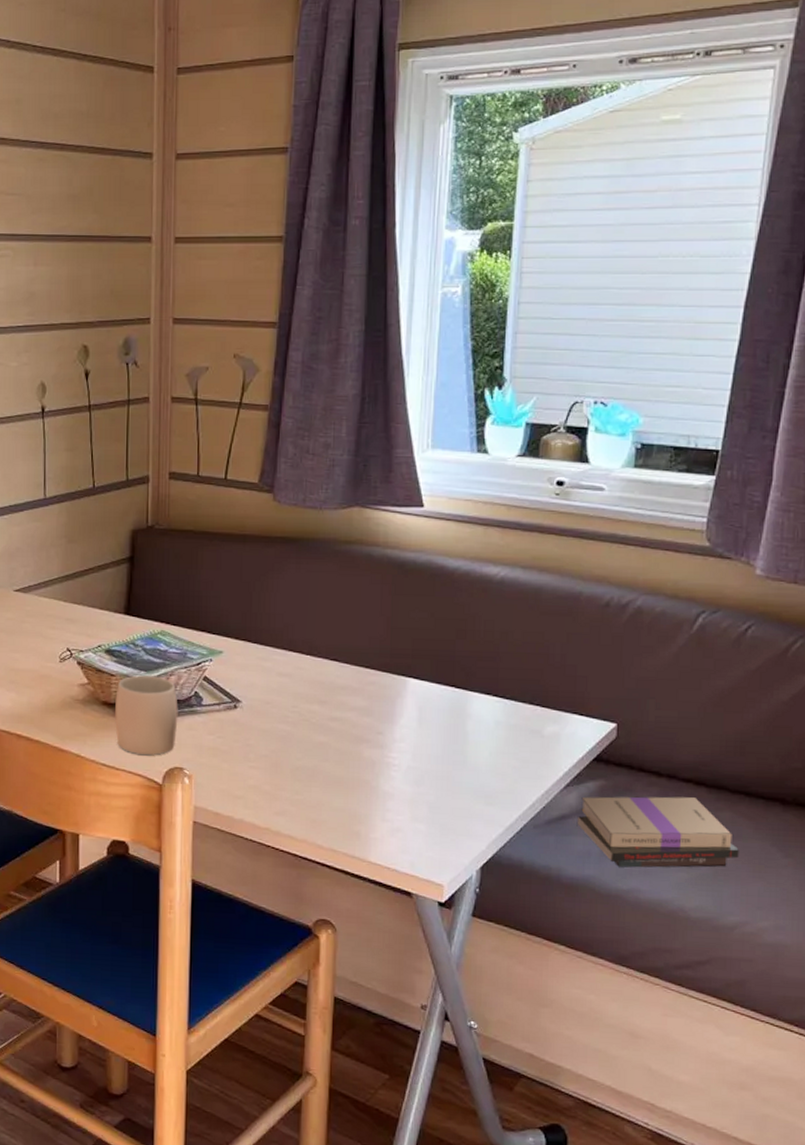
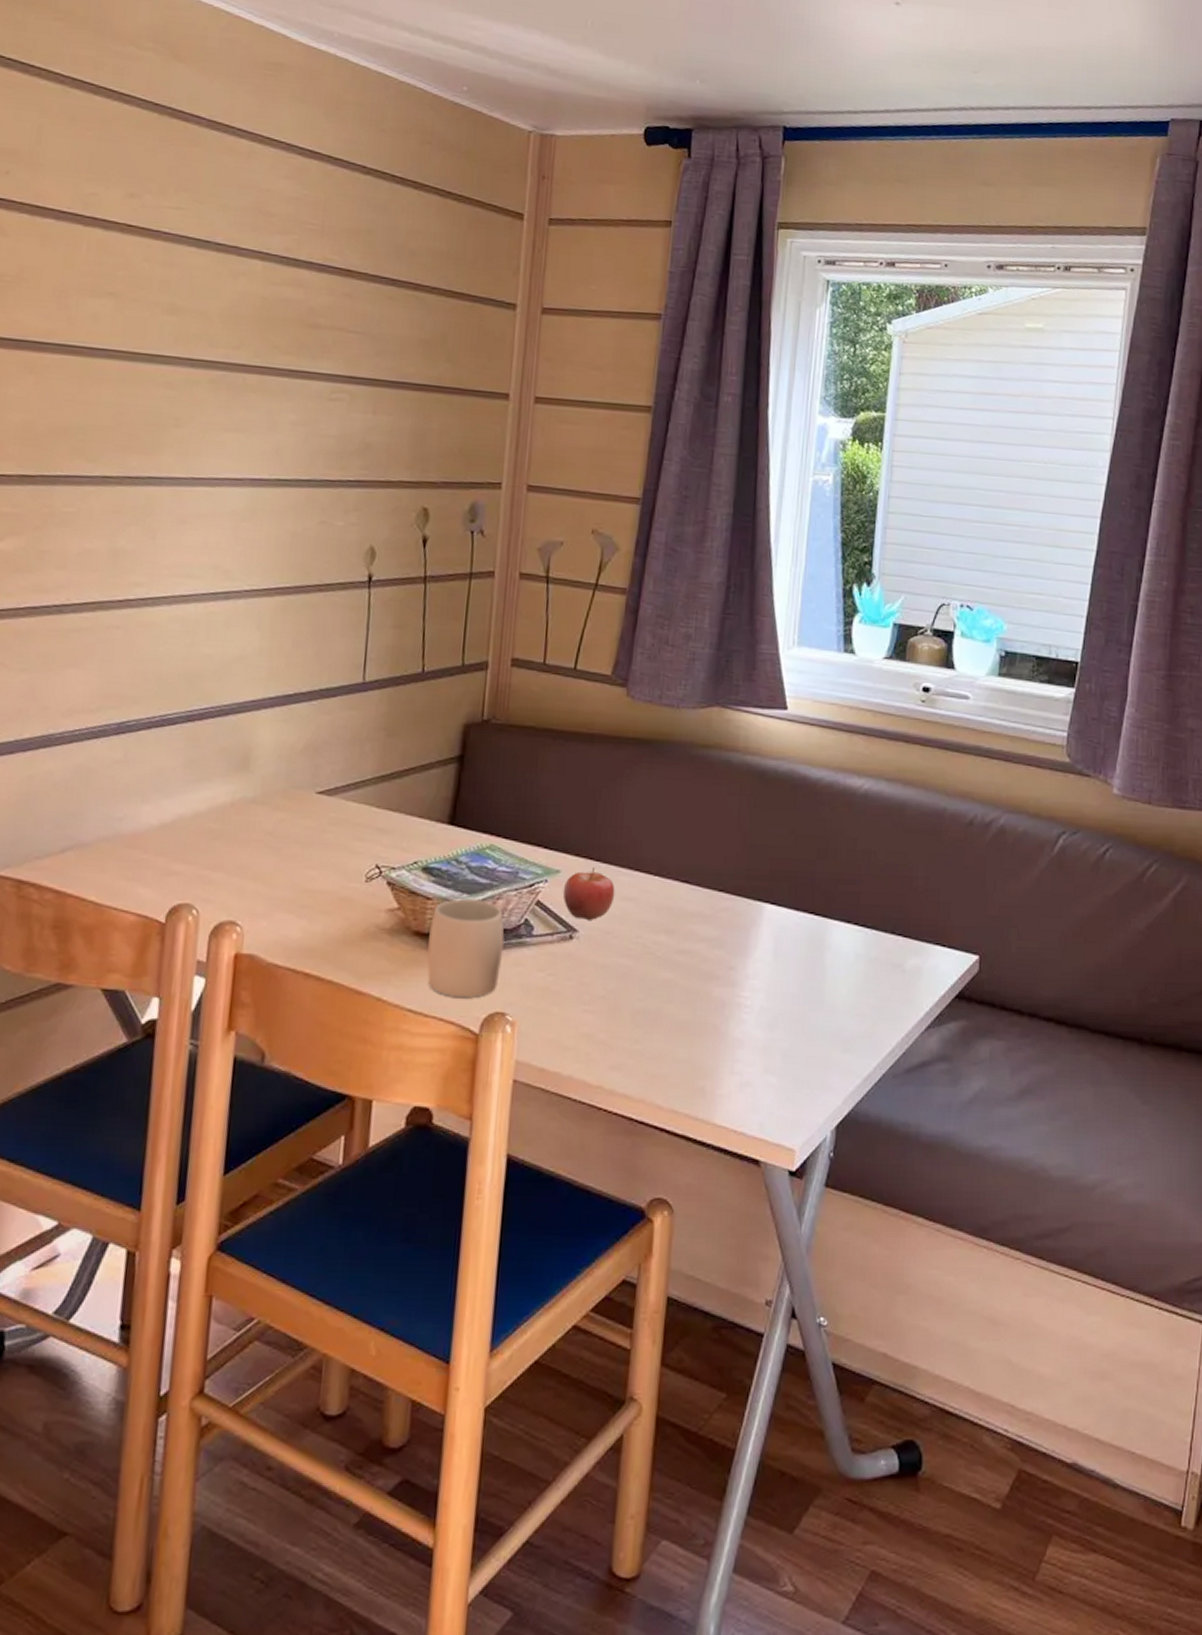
fruit: none [226,648,272,692] -> present [562,867,615,920]
books: present [578,796,739,868] -> none [938,1038,1099,1121]

